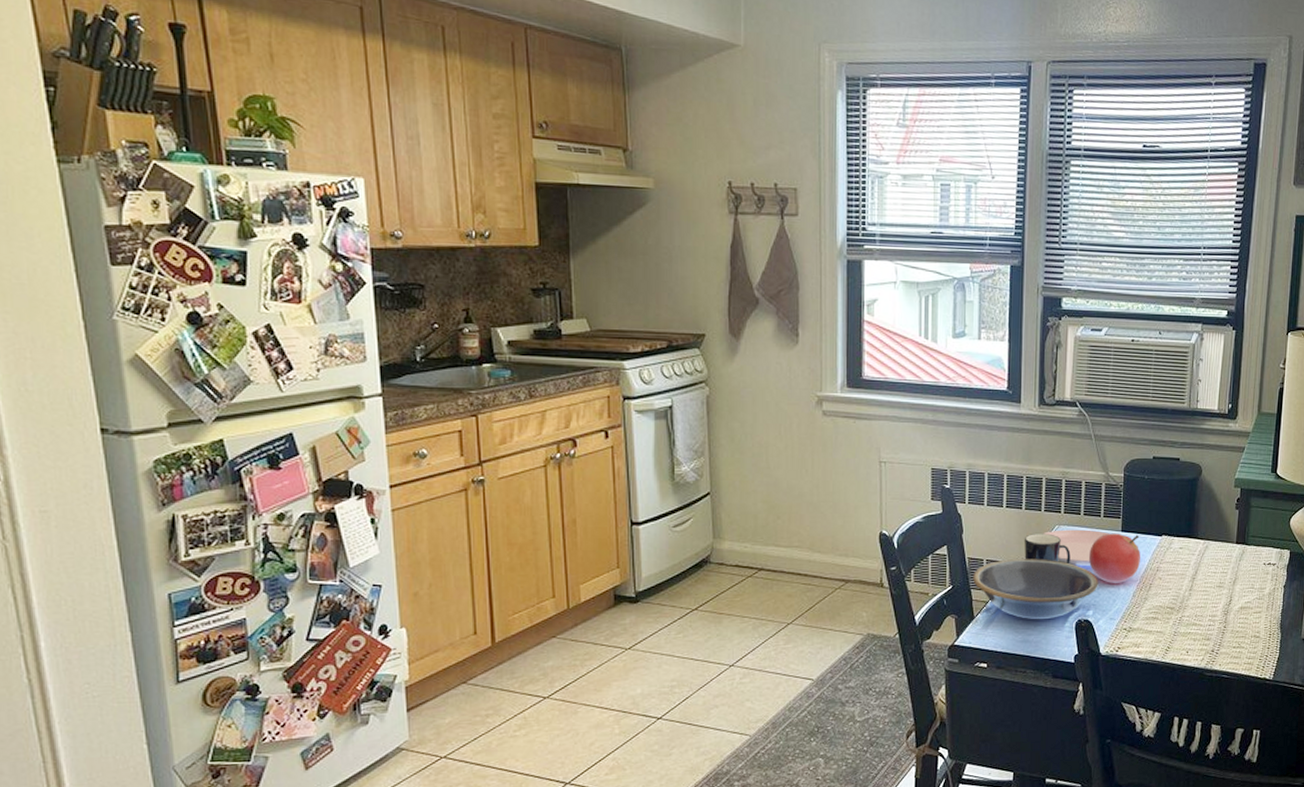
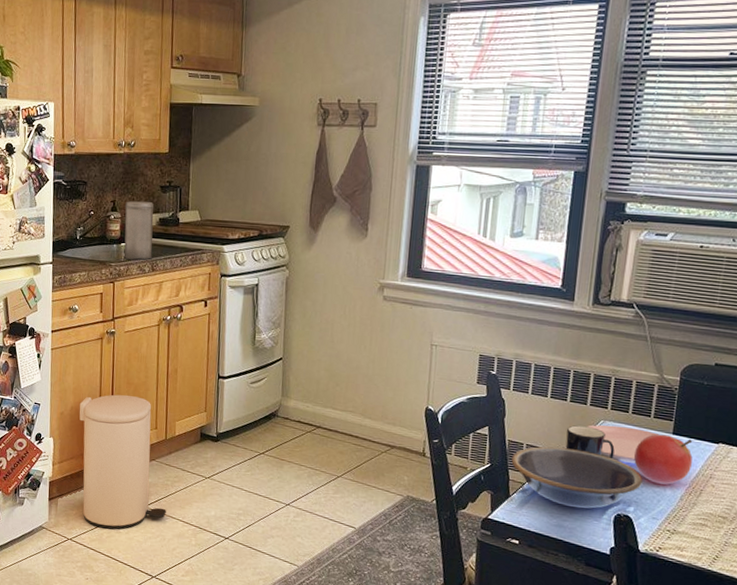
pedal bin: none [441,559,577,735] -> present [79,394,166,530]
canister: none [483,308,528,386] -> present [123,200,155,261]

